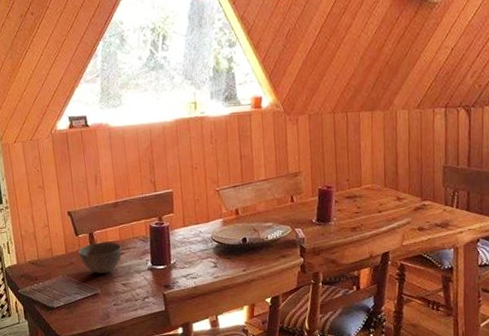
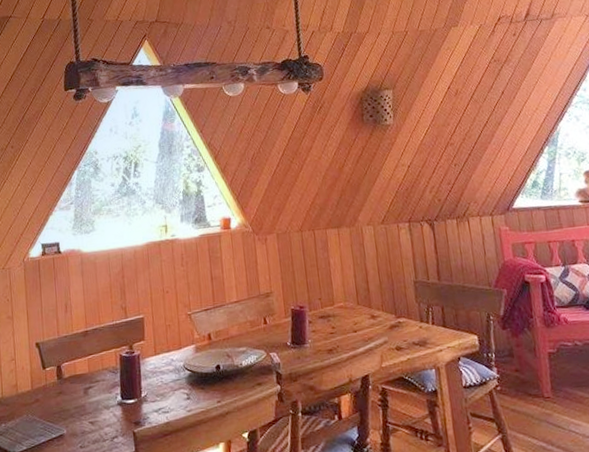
bowl: present [78,242,122,274] -> none [45,374,90,411]

